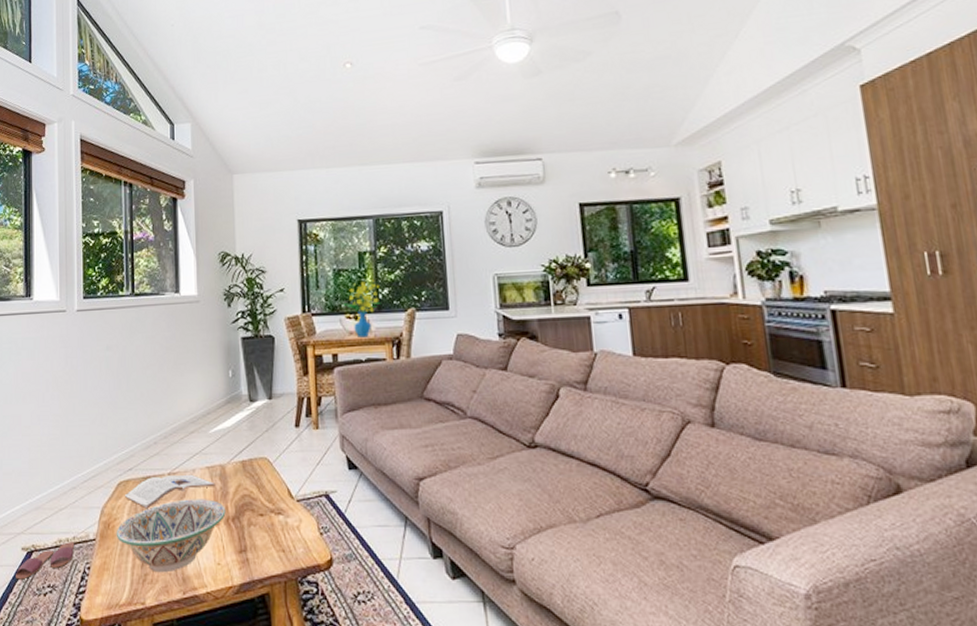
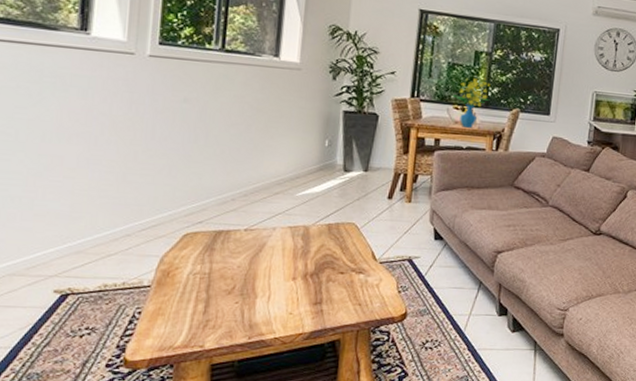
slippers: present [16,542,75,580] -> none [44,287,124,322]
decorative bowl: present [116,499,226,573] -> none [176,254,305,320]
magazine: present [124,474,215,509] -> none [190,231,297,261]

